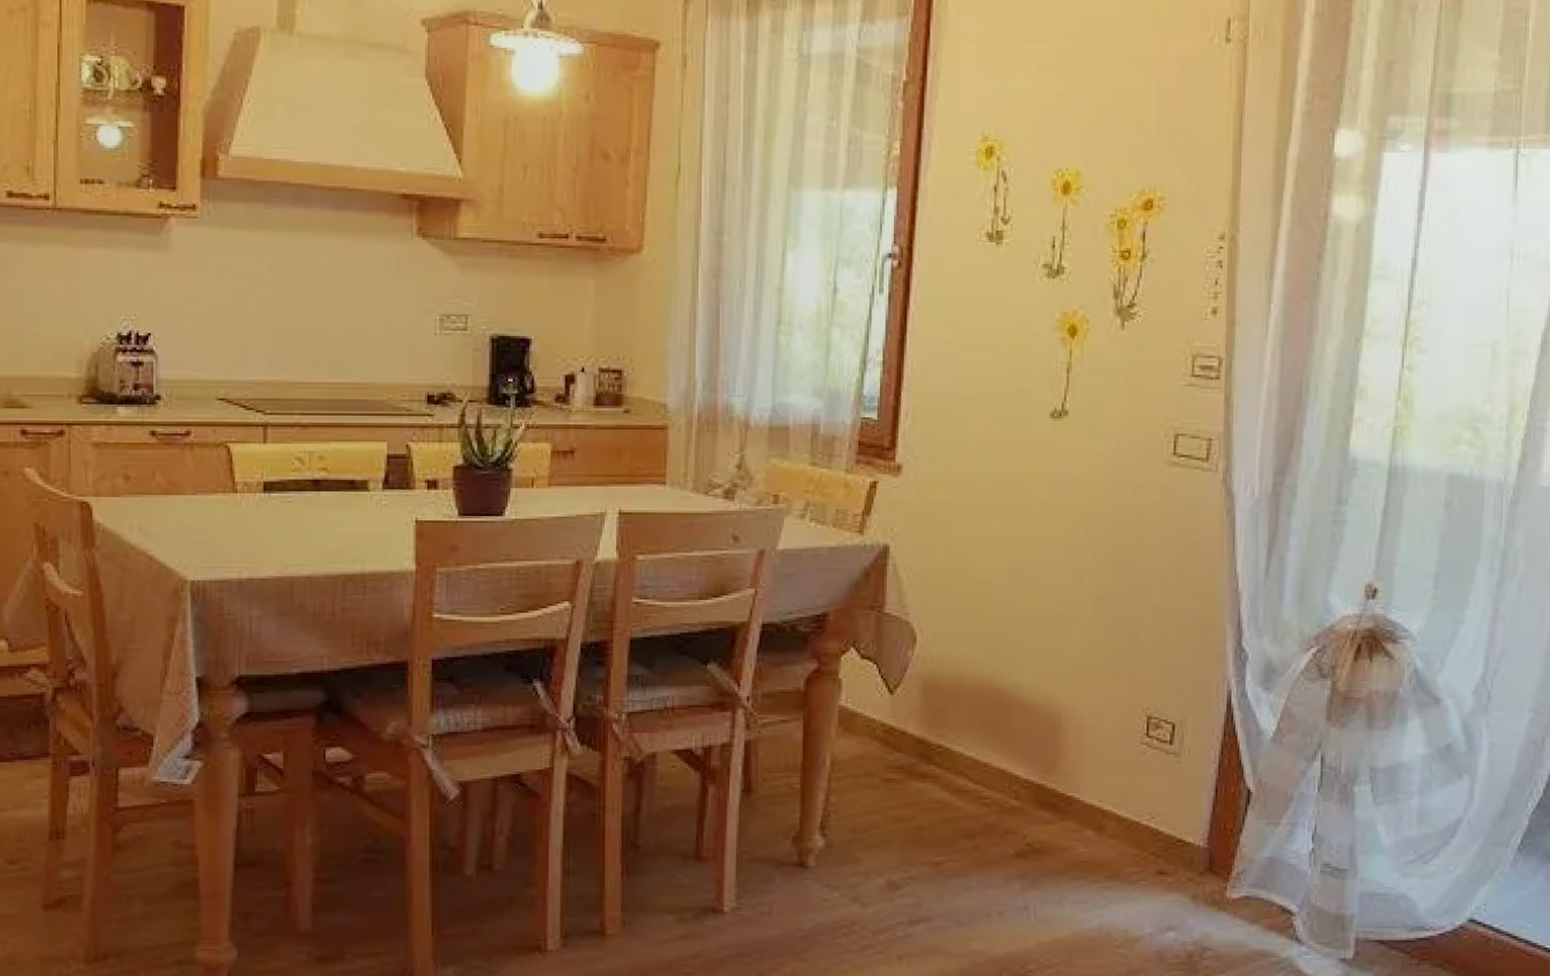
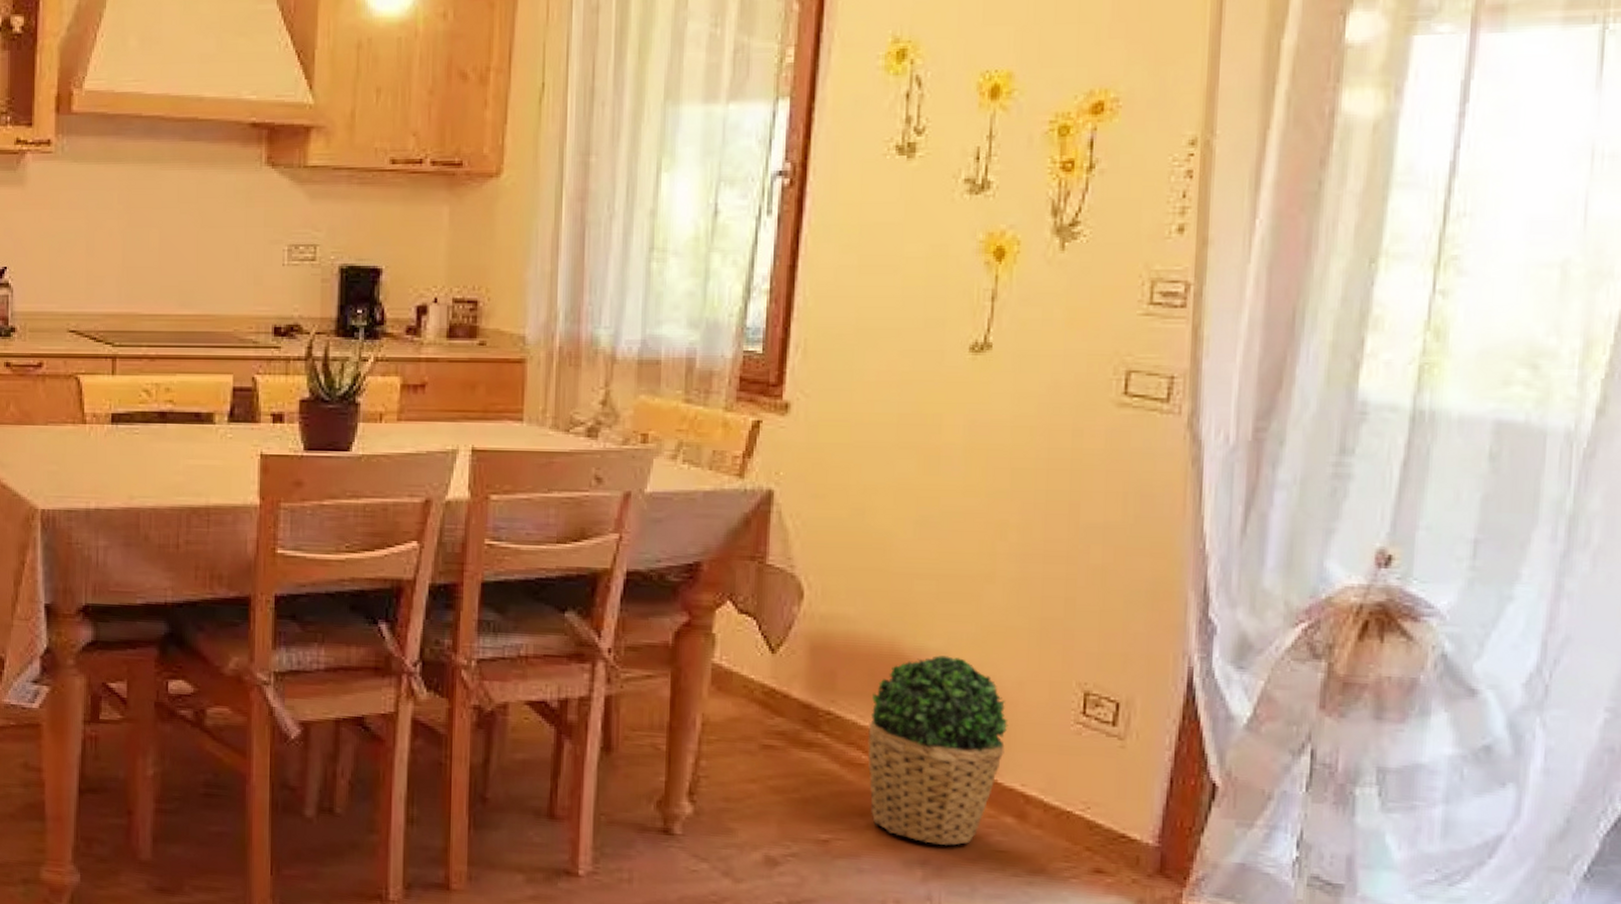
potted plant: none [973,690,1088,859] -> present [867,655,1009,846]

